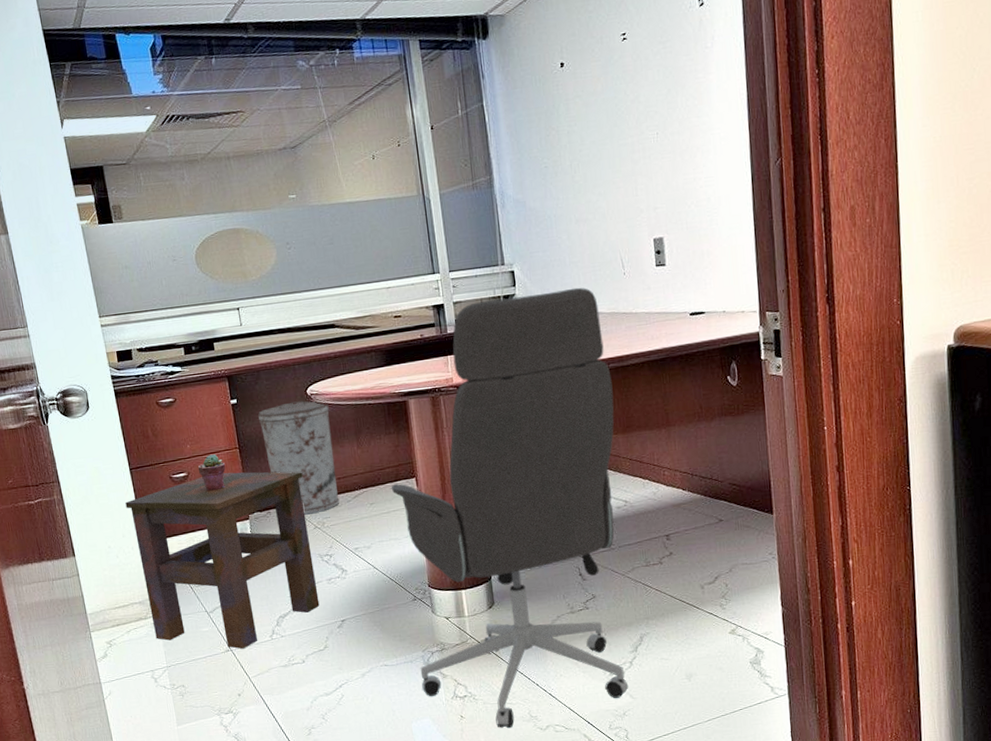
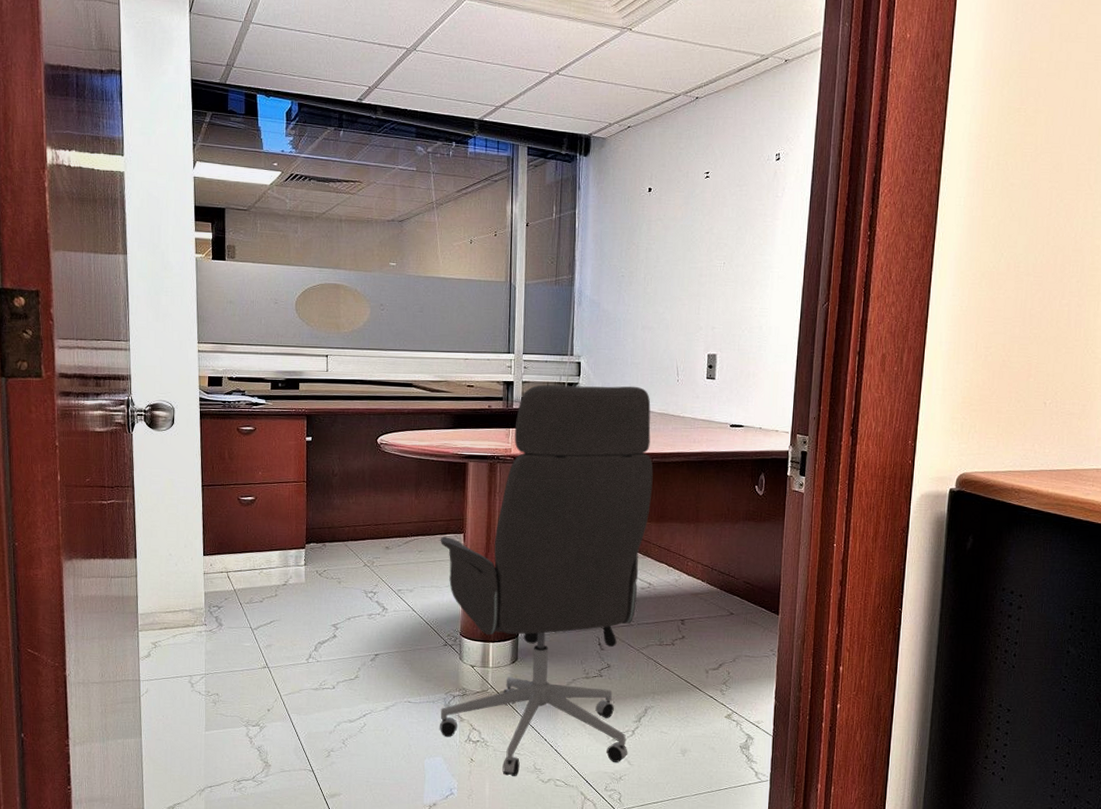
side table: present [125,471,320,649] -> none [192,502,361,668]
potted succulent: present [198,453,226,491] -> none [265,483,292,518]
trash can: present [258,400,340,515] -> none [329,447,395,552]

